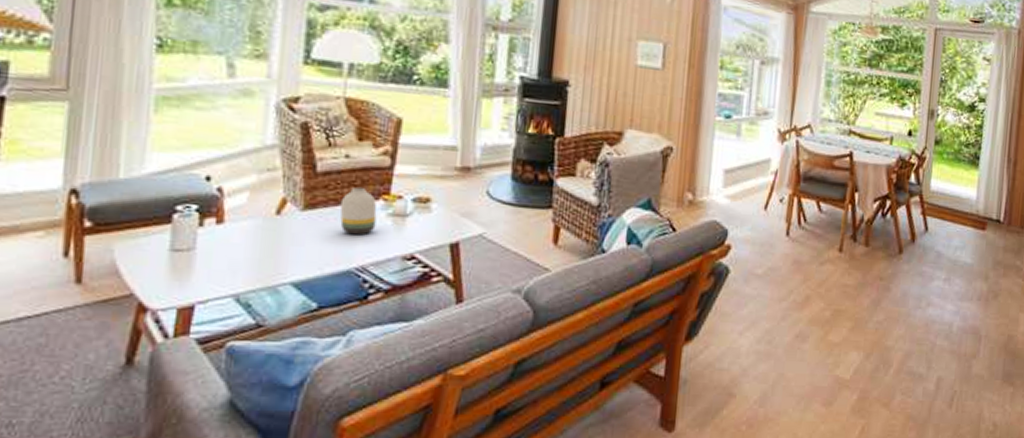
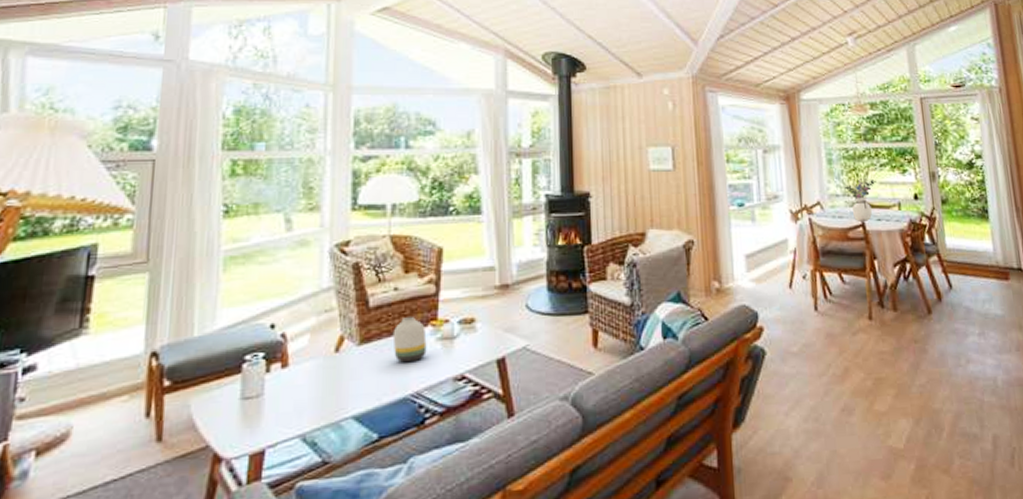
bouquet: none [838,102,873,153] -> present [844,175,877,223]

